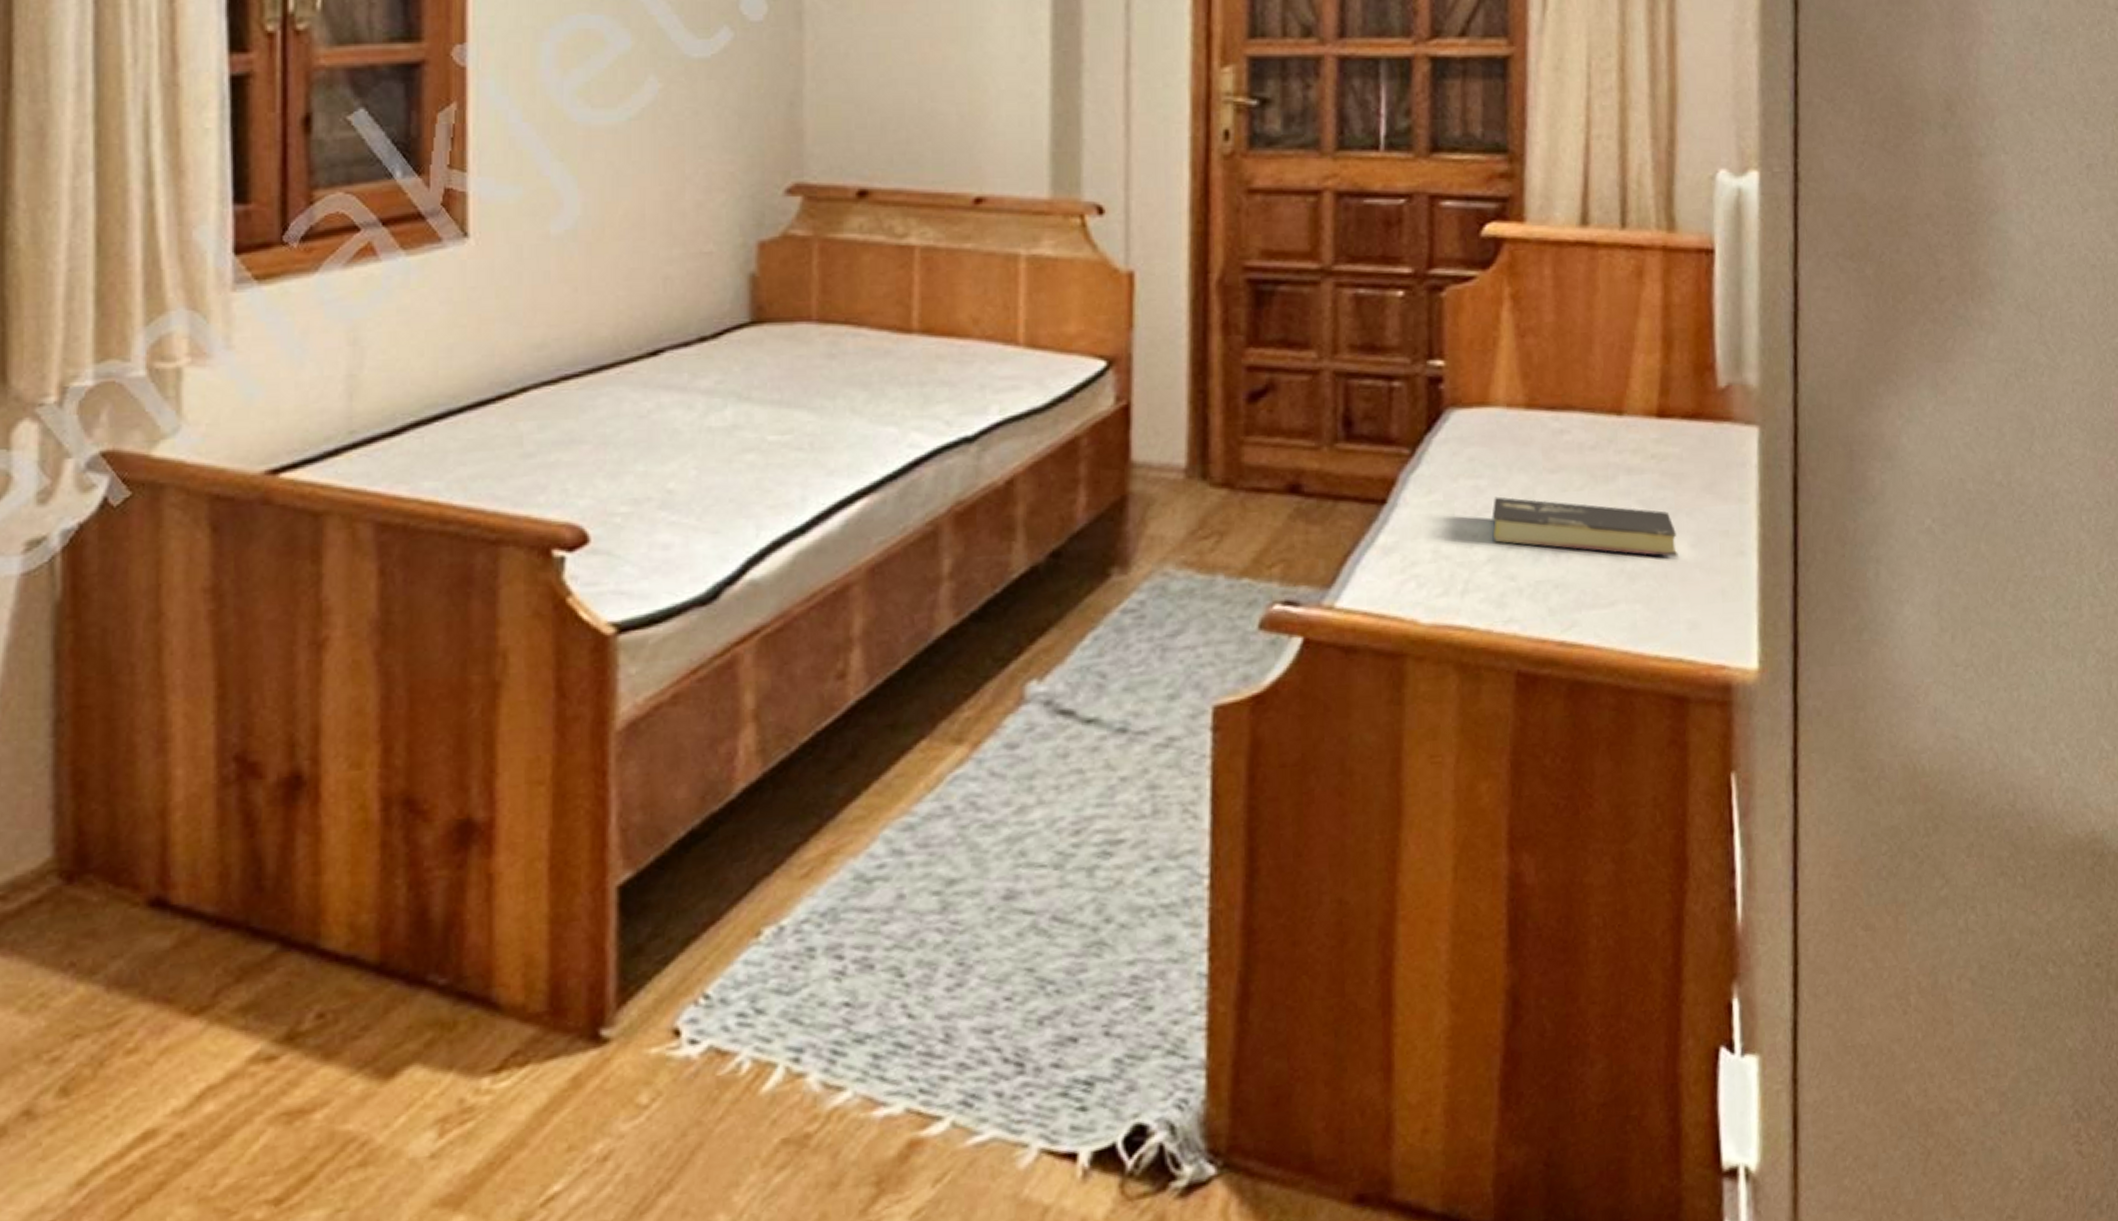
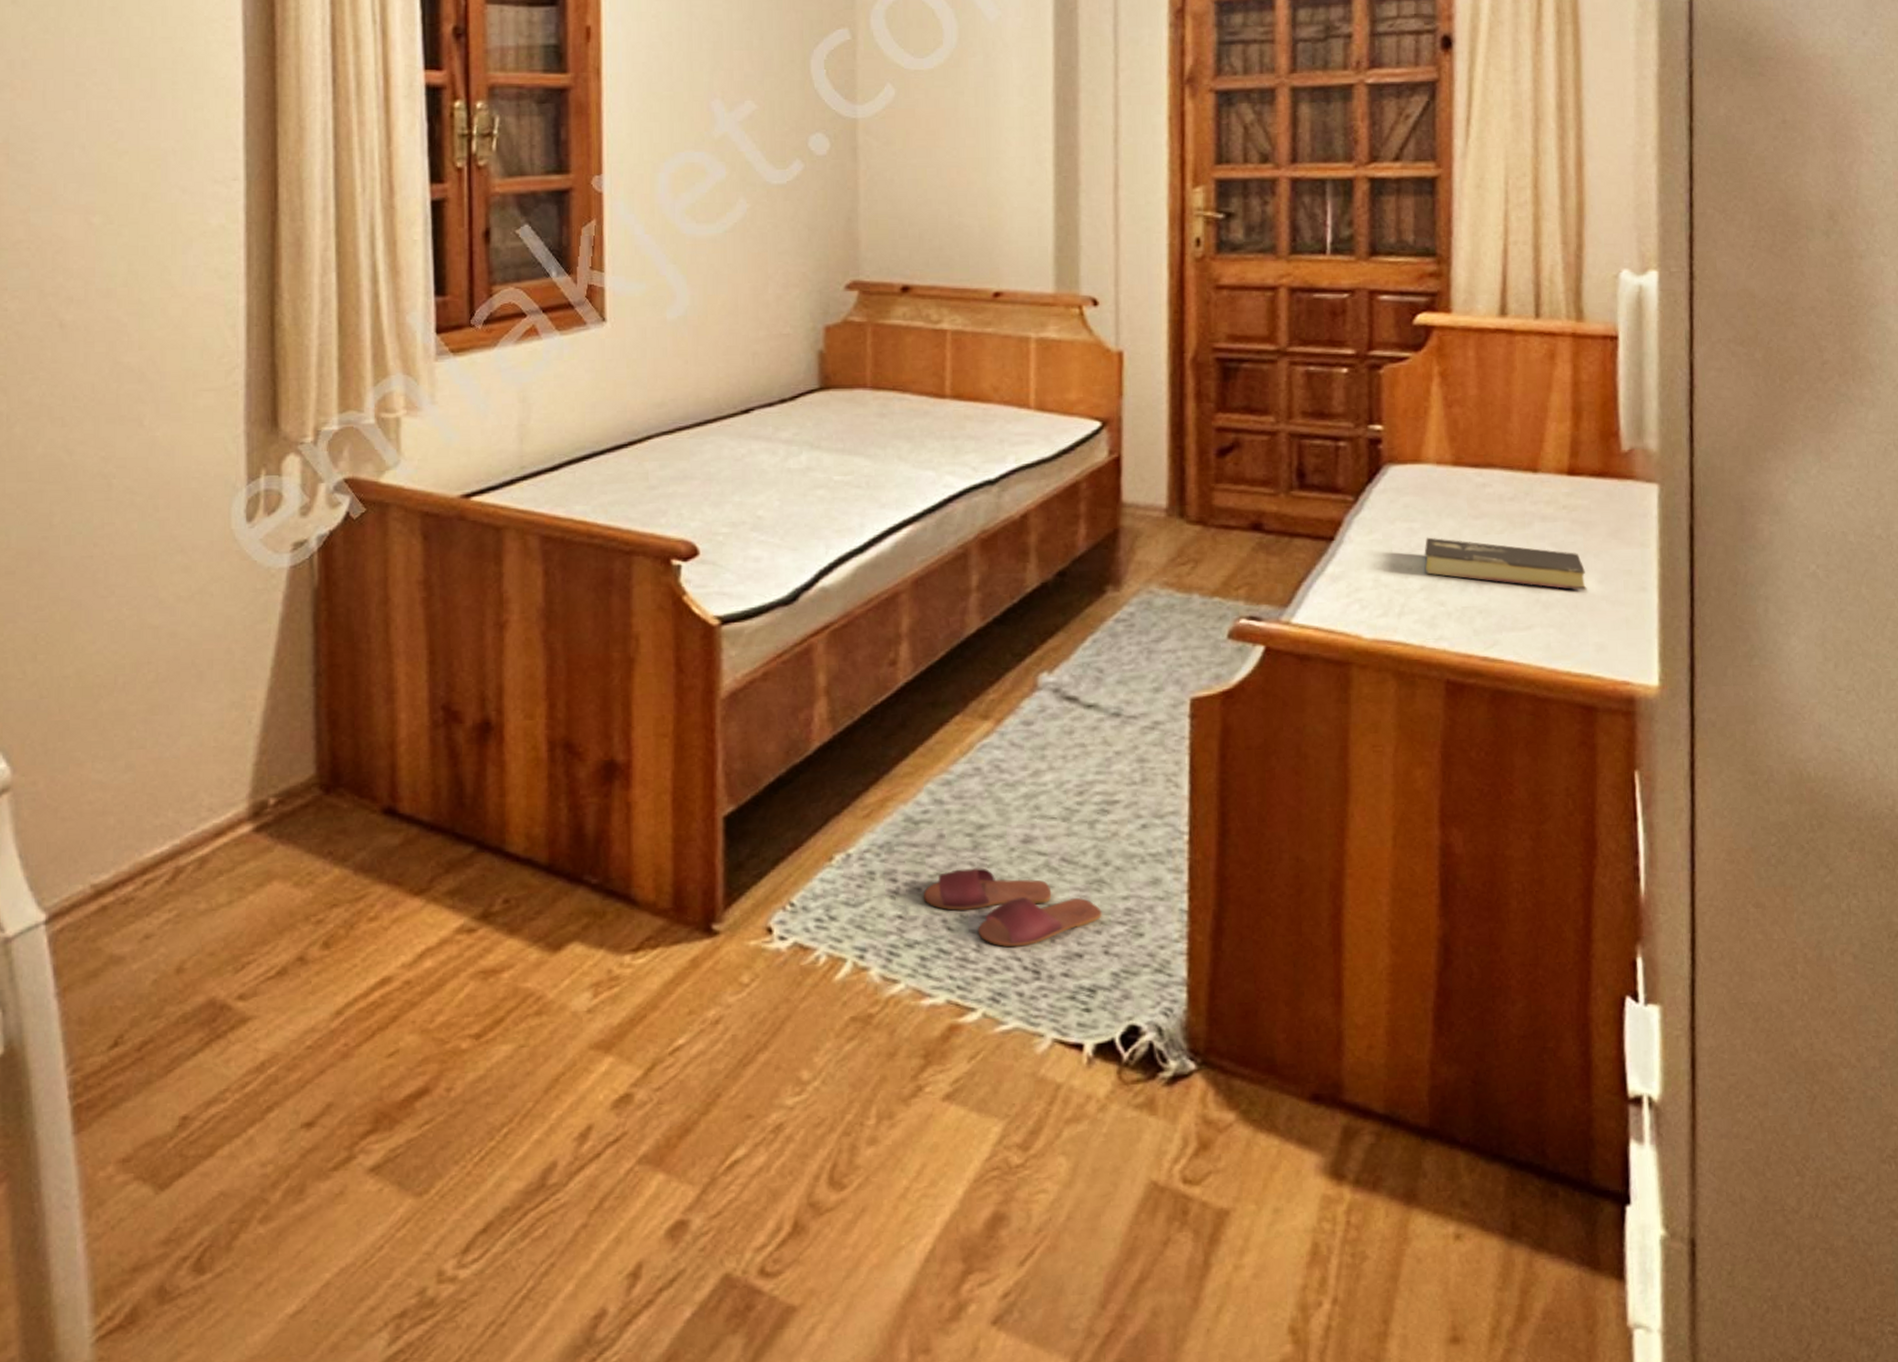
slippers: none [878,934,1102,1036] -> present [924,868,1102,948]

